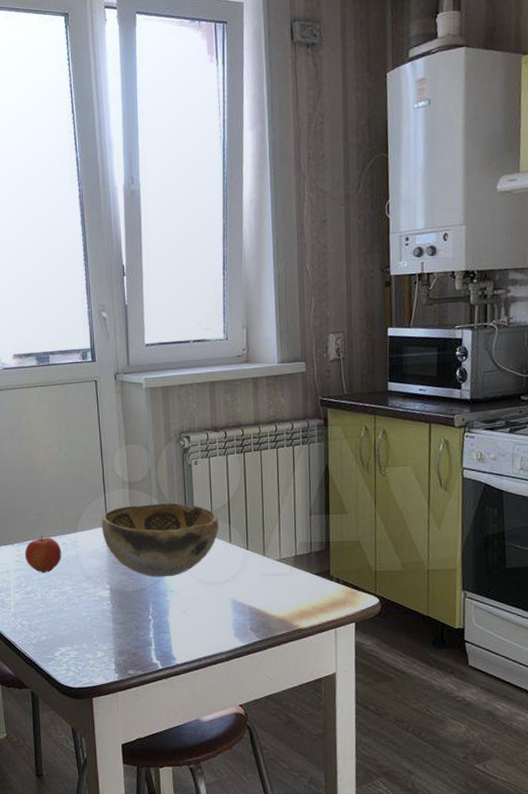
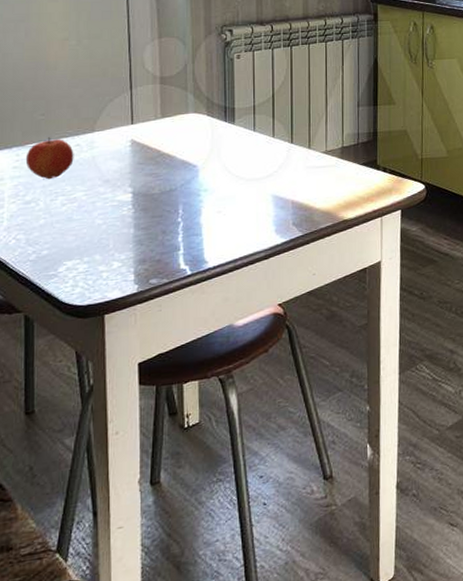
decorative bowl: present [101,503,219,578] -> none [125,98,262,177]

